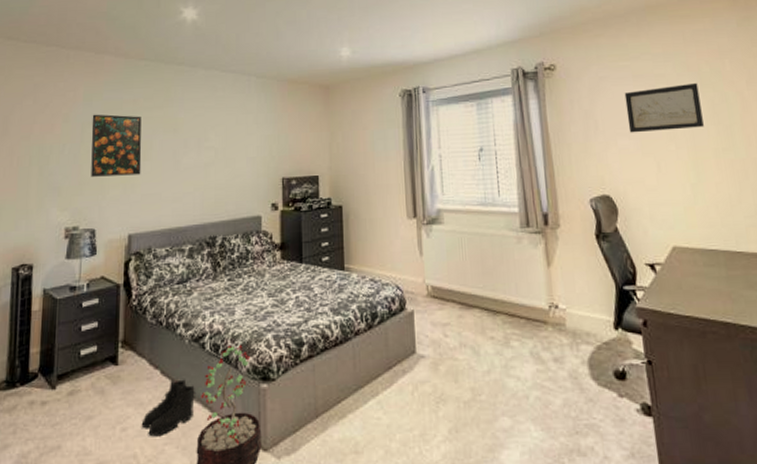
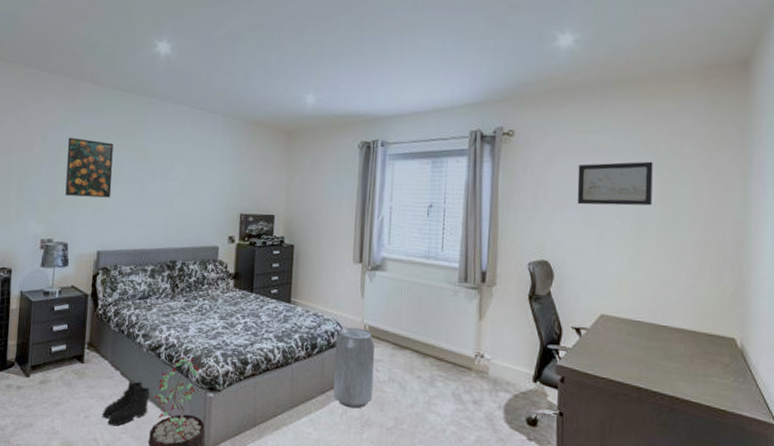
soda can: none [397,290,445,383] -> present [333,327,375,409]

